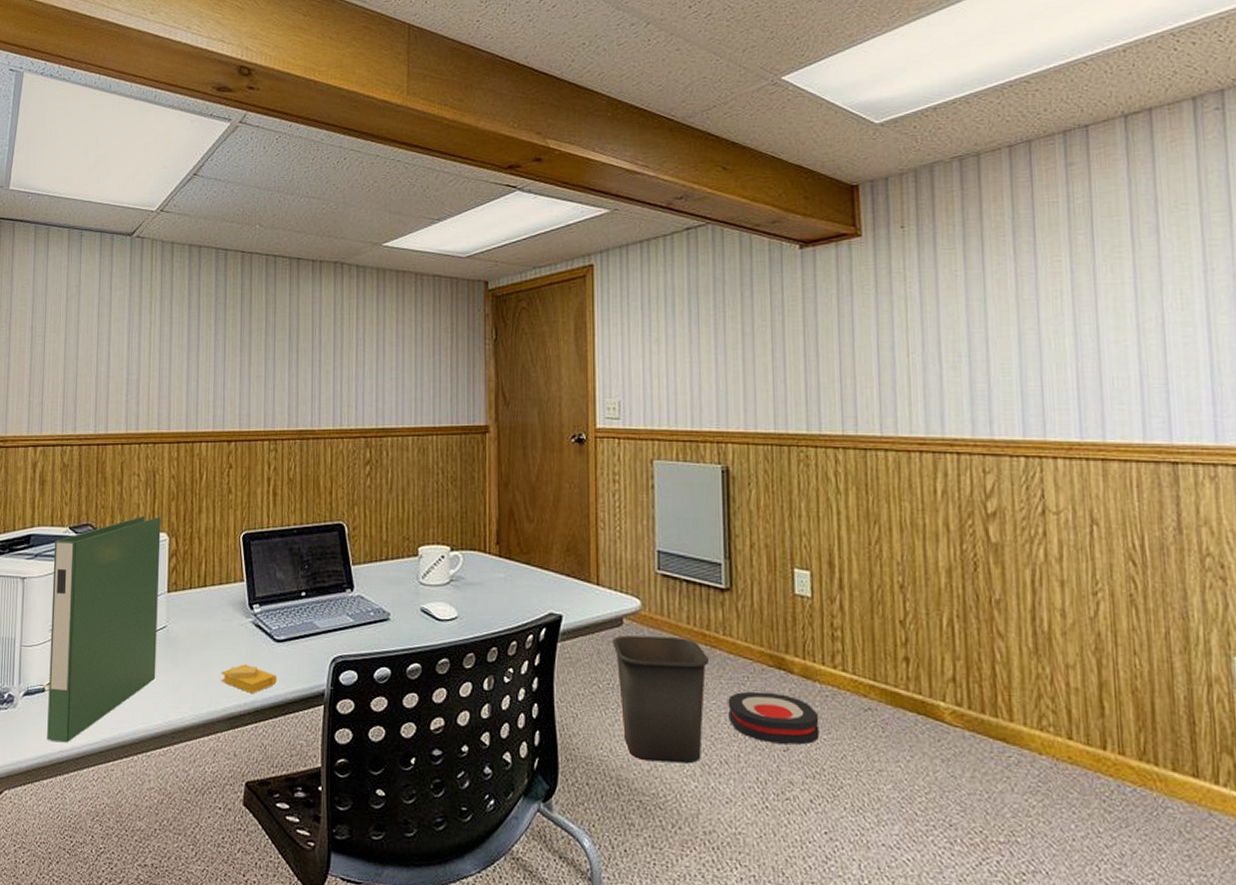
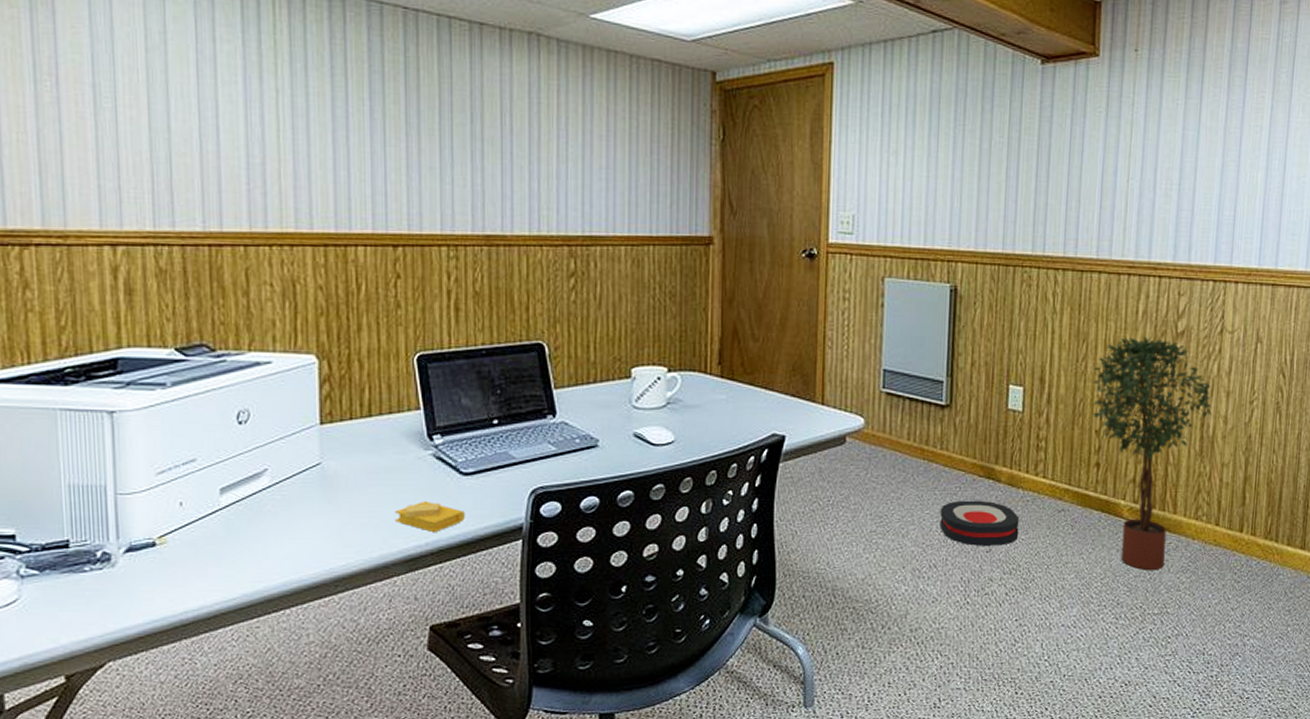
binder: present [47,515,161,742] -> none [154,334,310,601]
waste bin: present [612,635,710,763] -> none [834,453,926,571]
potted tree: none [890,518,1044,788] -> present [1092,336,1212,570]

